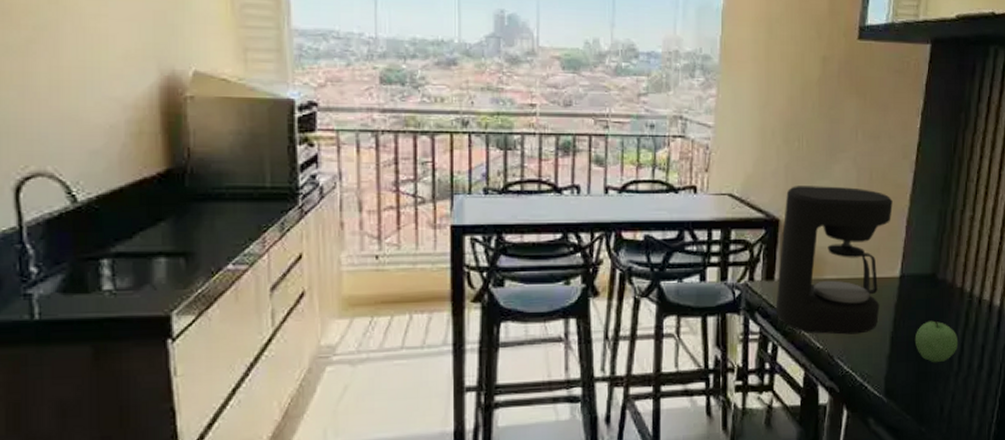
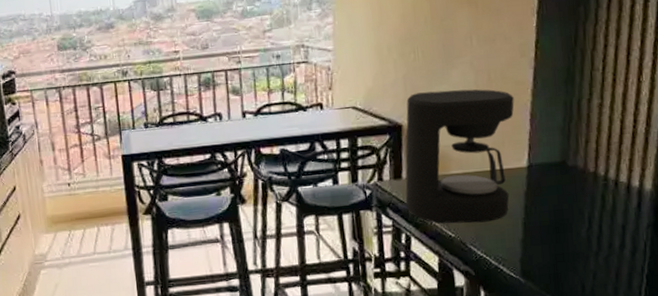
apple: present [914,320,958,363] -> none [548,205,595,245]

